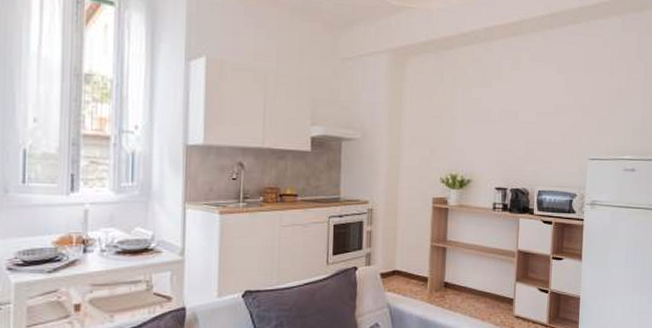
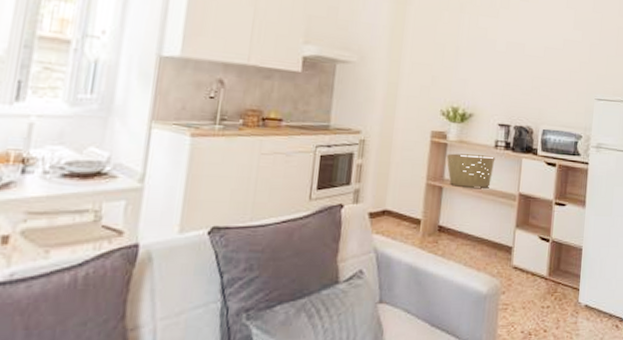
basket: none [448,217,493,247] -> present [446,153,494,188]

